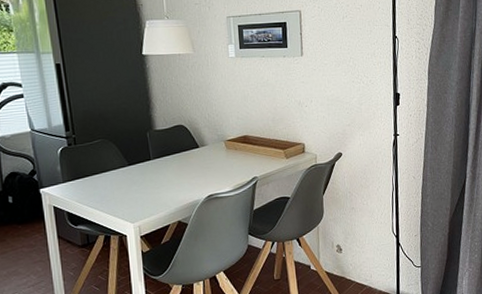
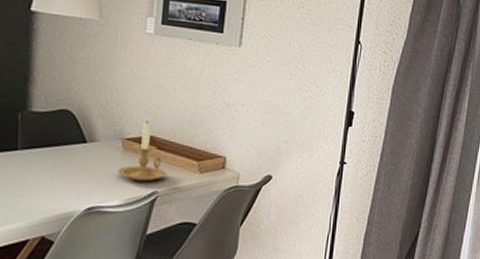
candle holder: none [225,124,262,172] -> present [117,121,168,182]

